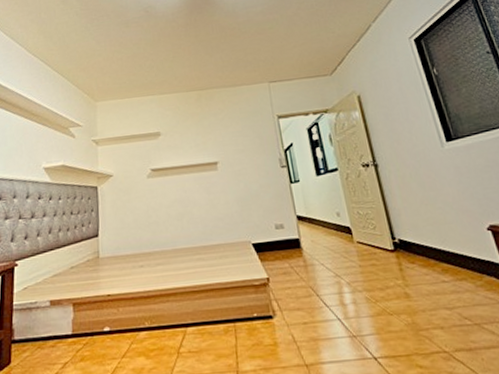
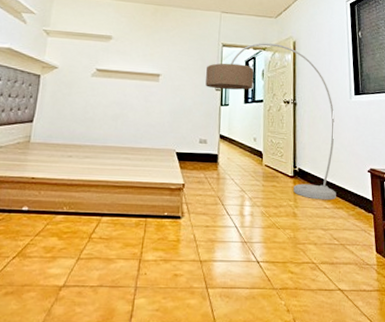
floor lamp: none [266,102,455,274] -> present [205,43,336,201]

